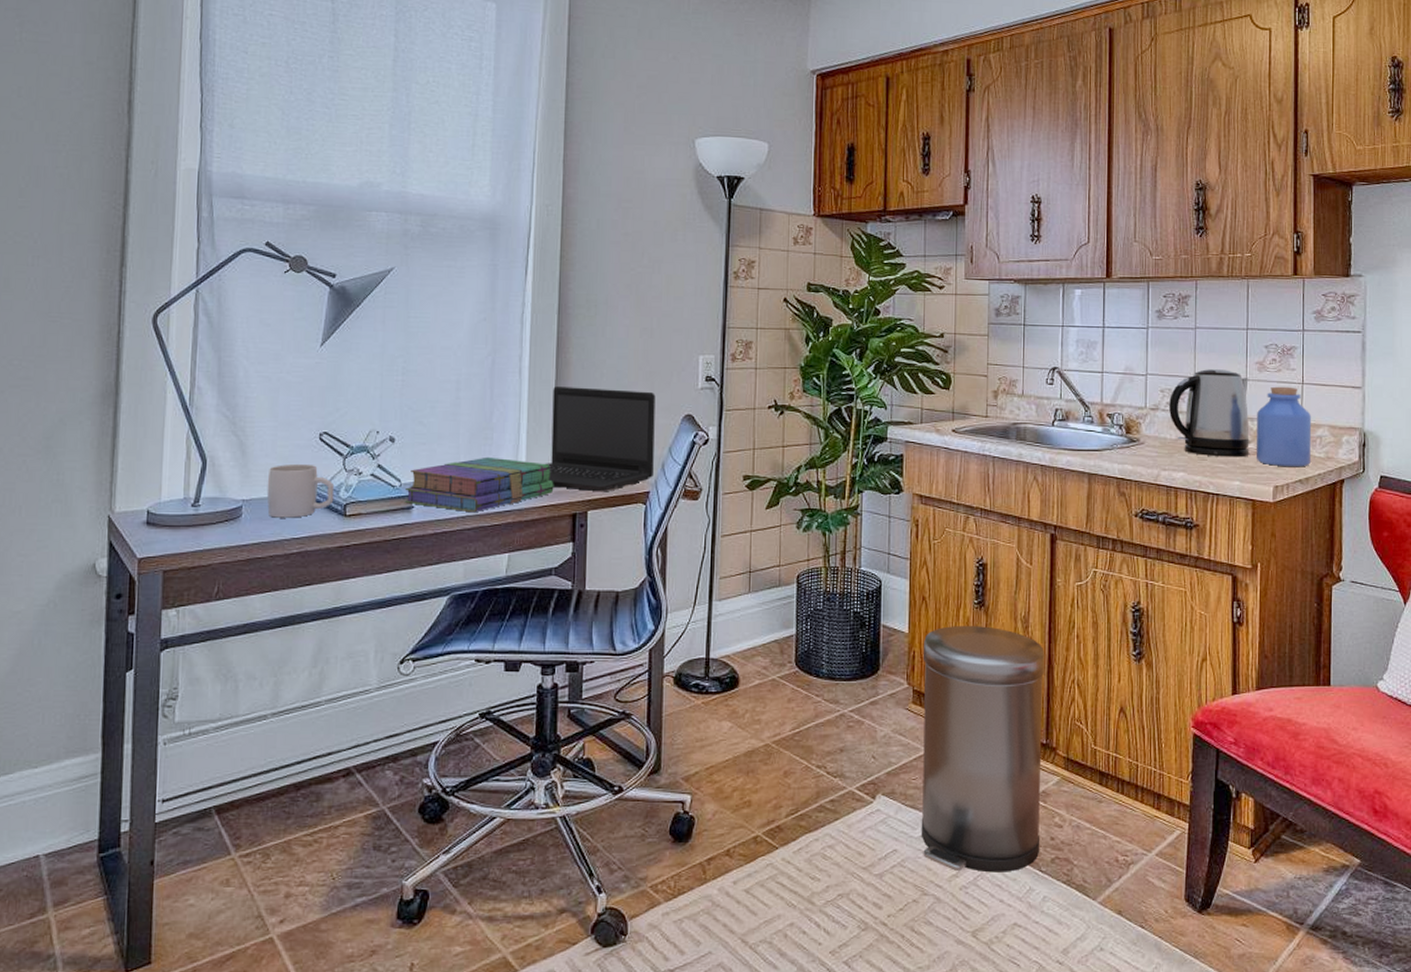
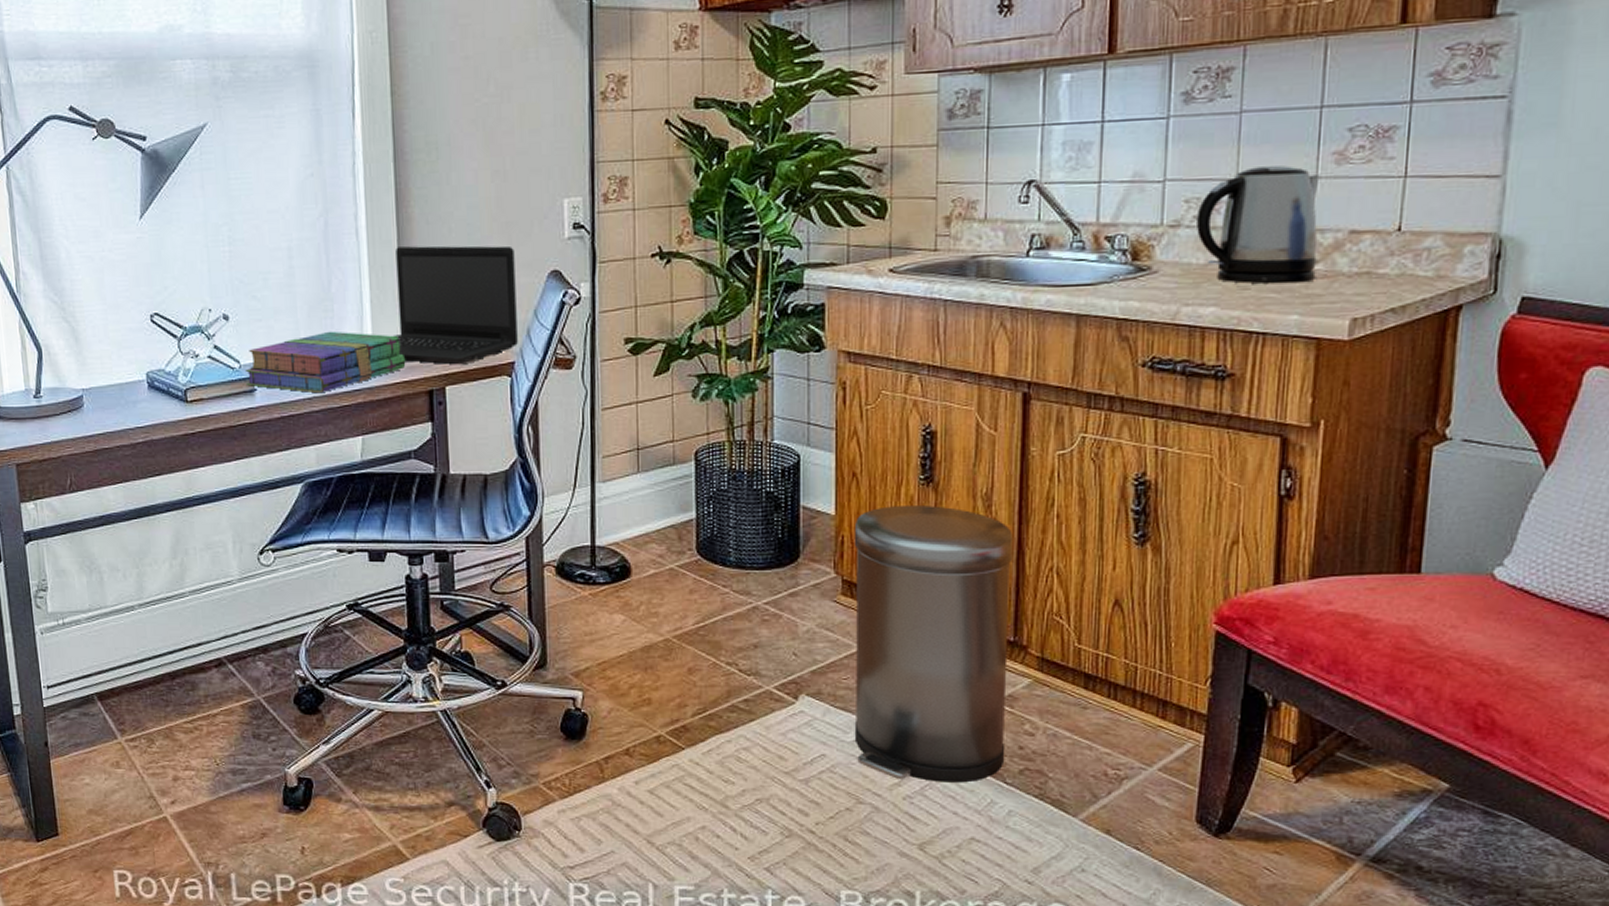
mug: present [266,463,335,518] -> none [103,348,174,407]
jar: present [1255,386,1312,467] -> none [1325,182,1417,293]

